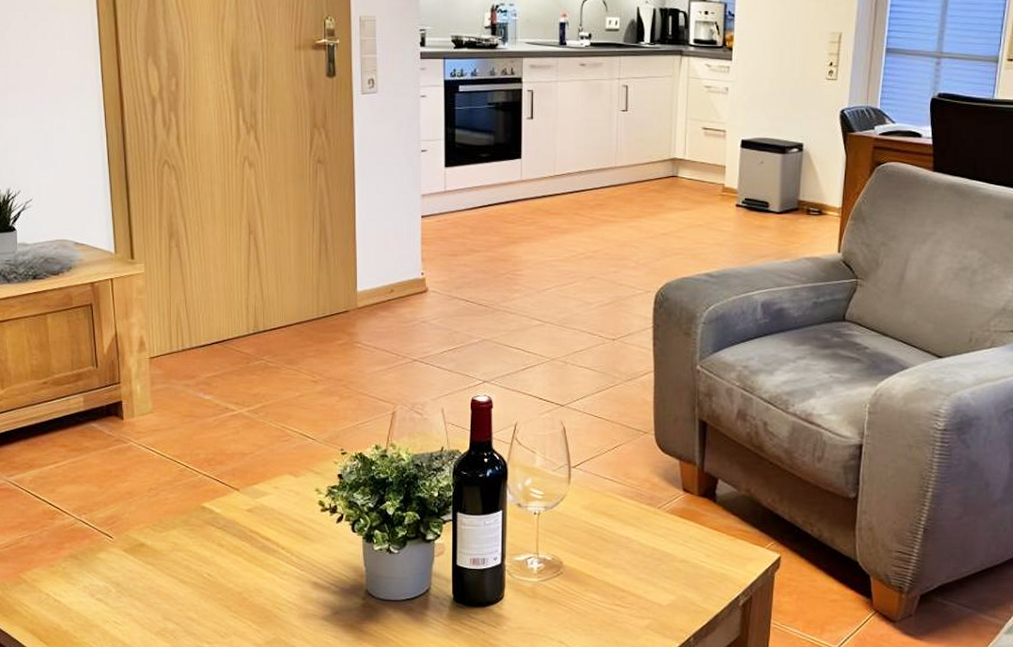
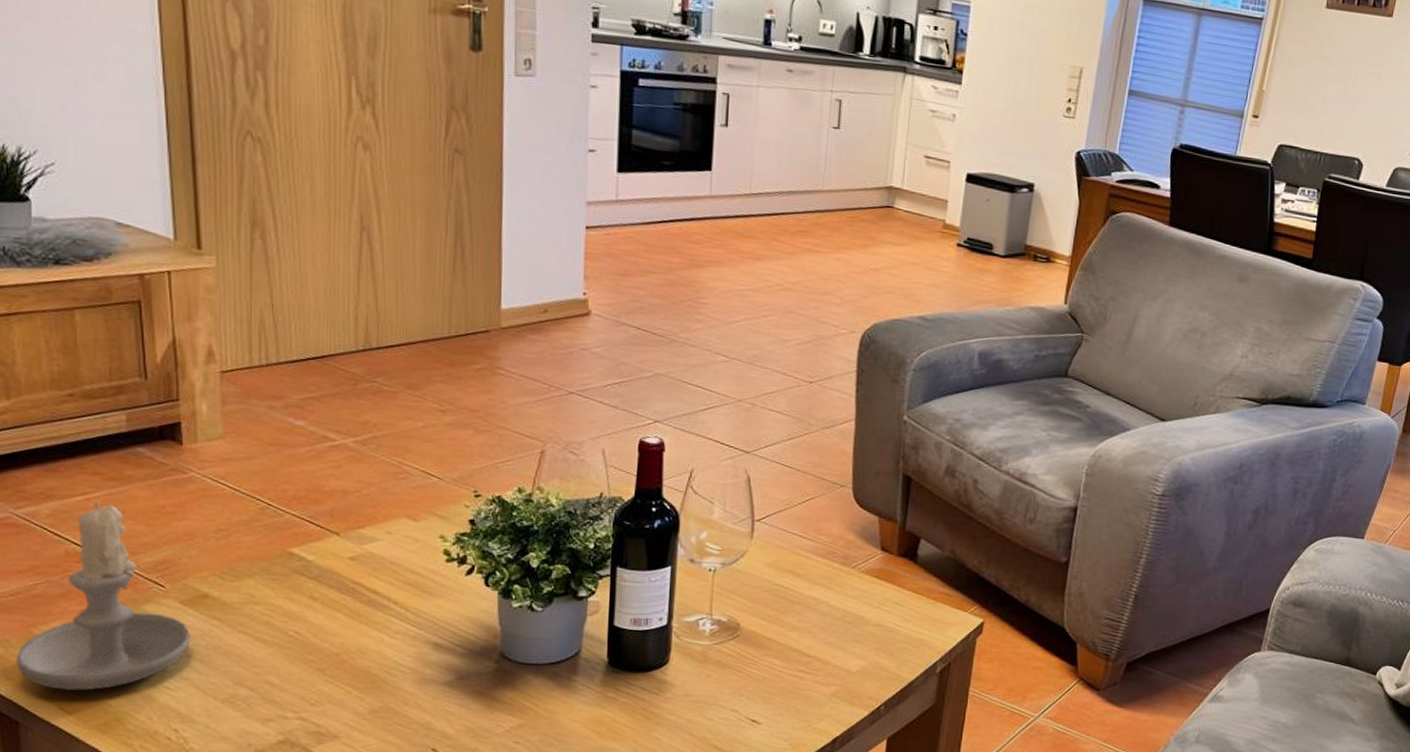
candle: none [10,468,132,625] -> present [16,501,191,691]

